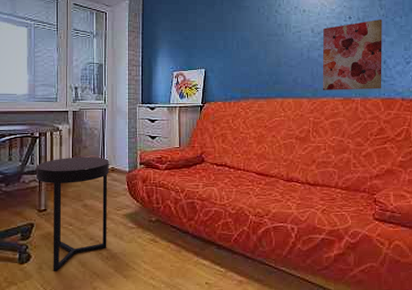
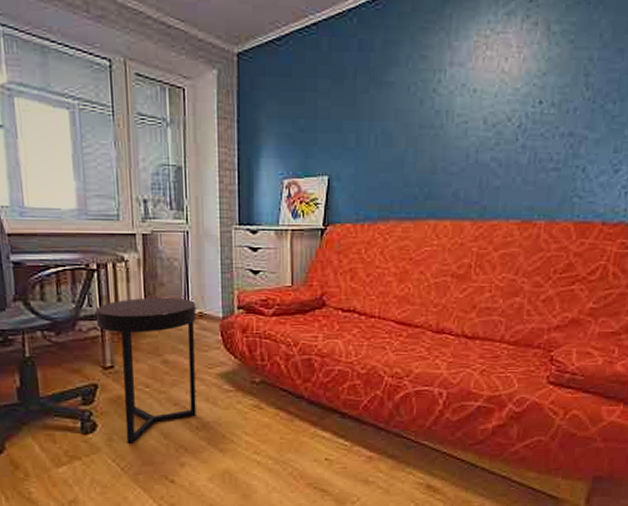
wall art: present [322,18,382,90] -> none [492,104,587,210]

